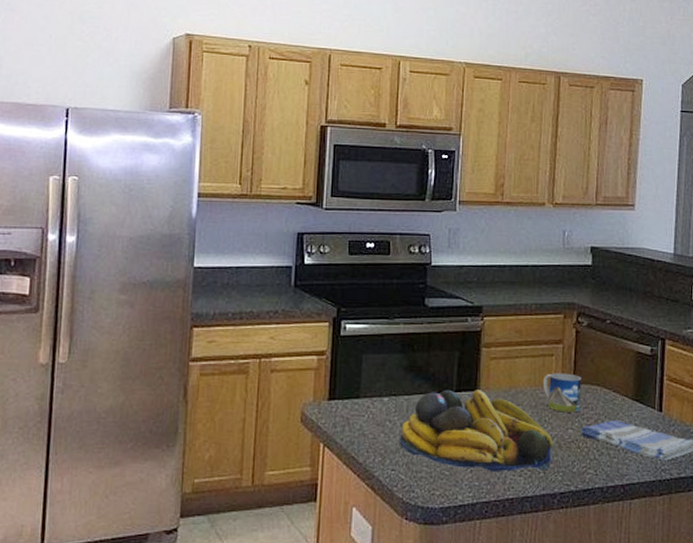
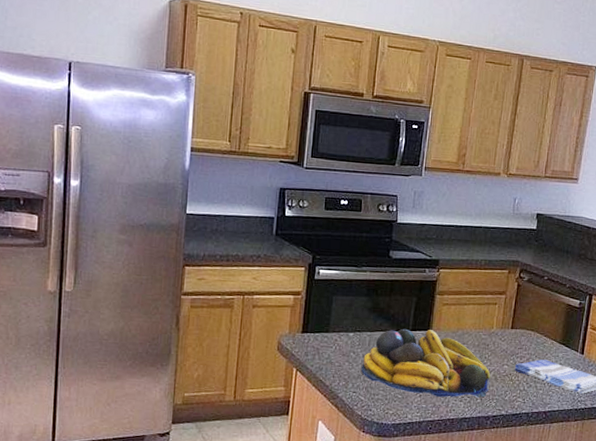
mug: present [542,373,582,413] -> none [485,319,519,352]

